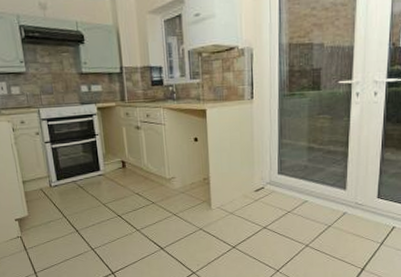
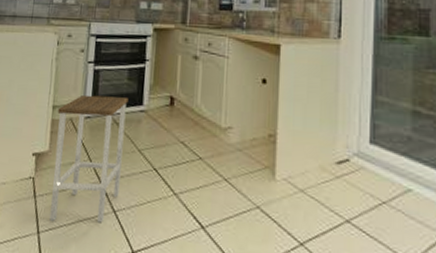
step stool: none [27,167,94,263] -> present [49,95,129,223]

